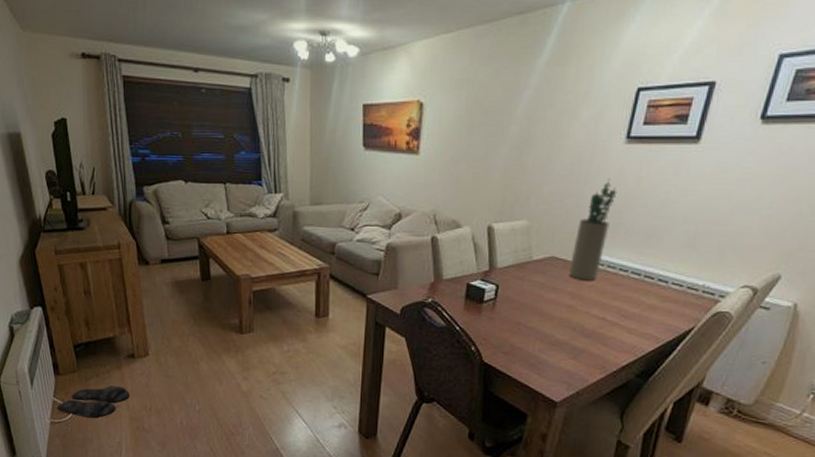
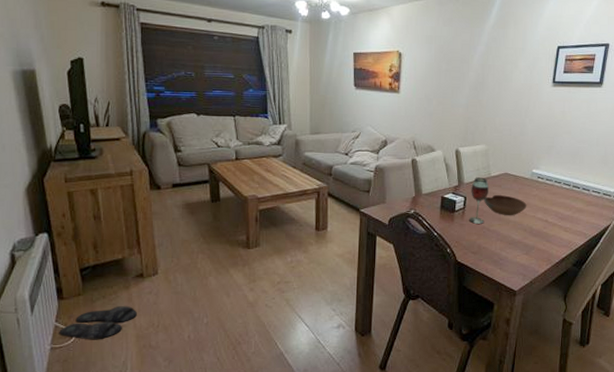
wineglass: none [501,261,530,319] -> present [469,177,490,224]
bowl: none [521,284,579,310] -> present [484,195,527,215]
vase: present [569,178,617,281] -> none [519,112,549,191]

